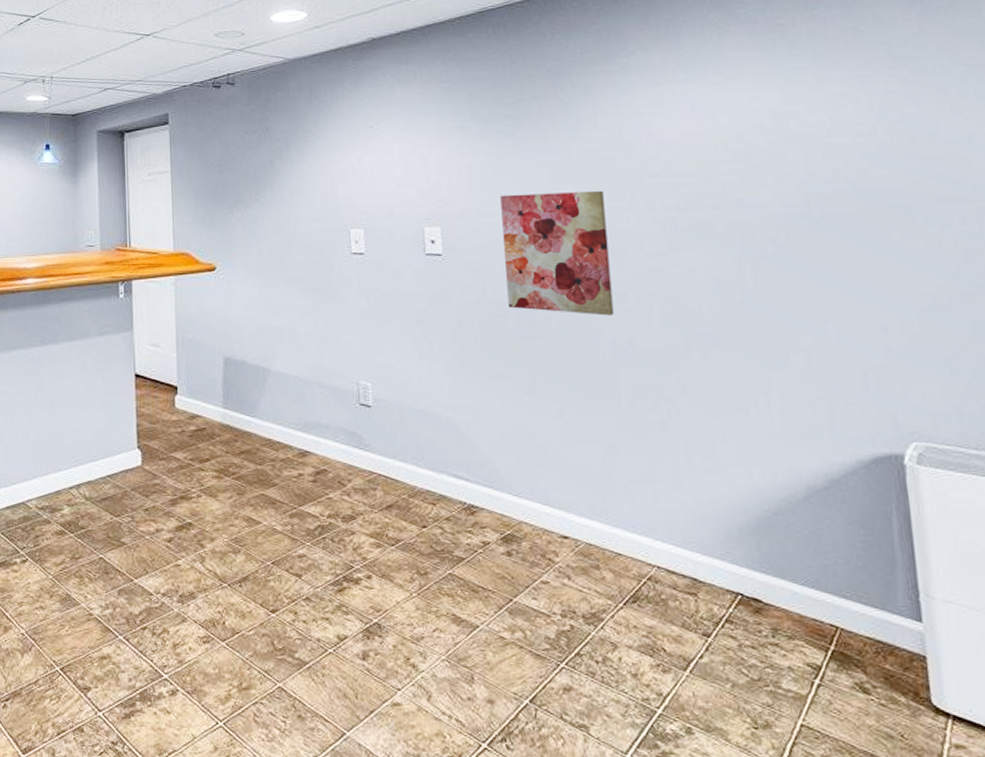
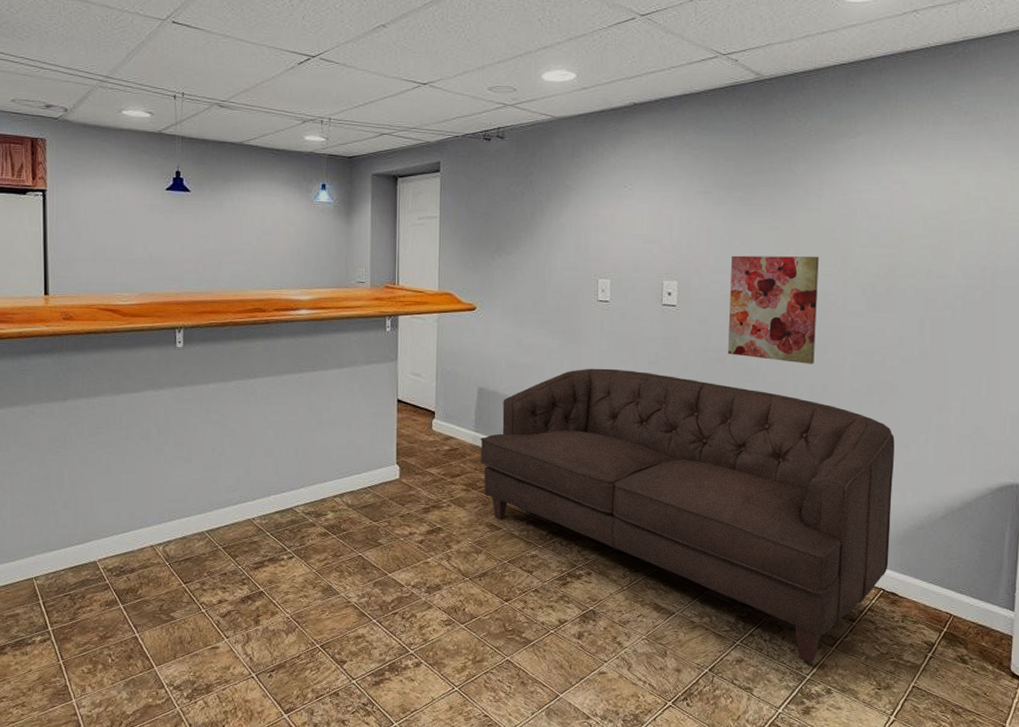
sofa: none [230,329,744,693] -> present [480,368,895,663]

